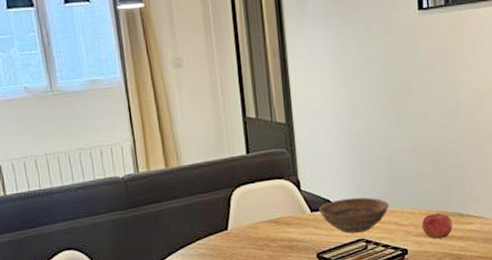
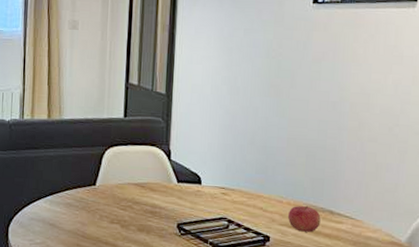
bowl: present [319,197,389,234] -> none [186,175,257,211]

